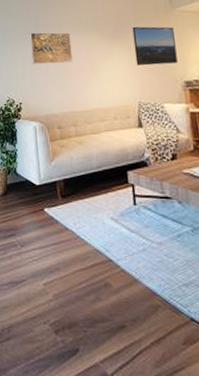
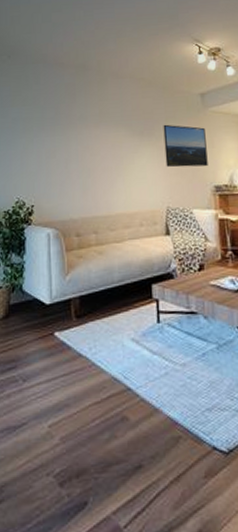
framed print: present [29,32,73,65] -> none [47,123,97,161]

